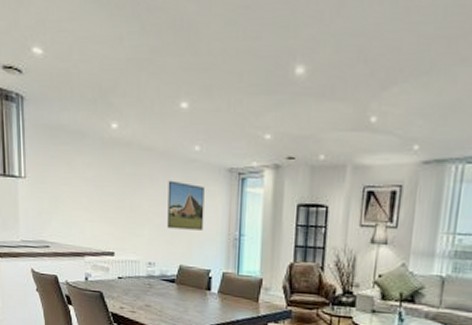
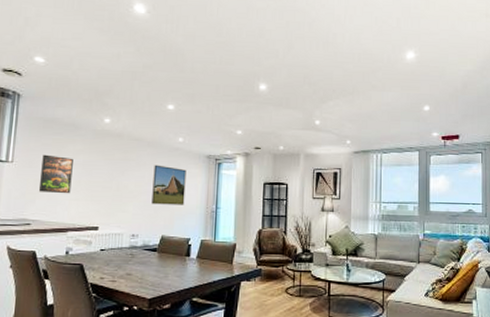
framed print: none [53,168,84,215] -> present [39,154,73,194]

